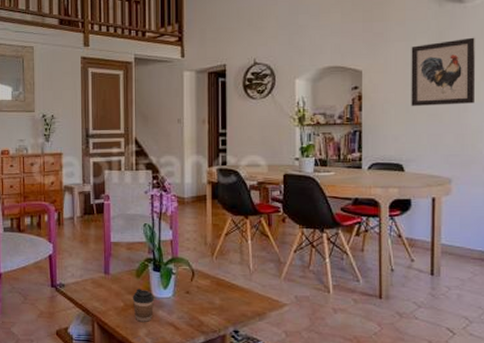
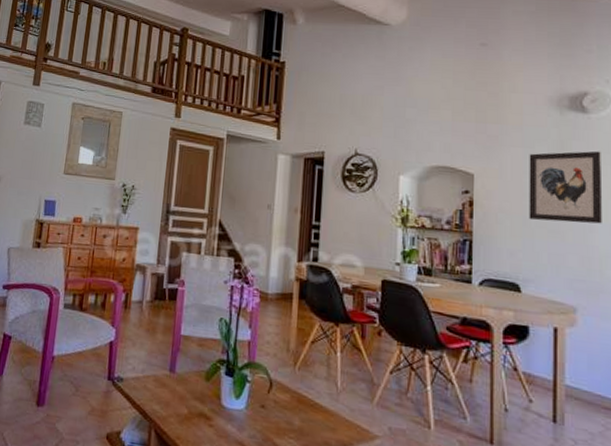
coffee cup: present [132,288,155,322] -> none [198,394,224,437]

